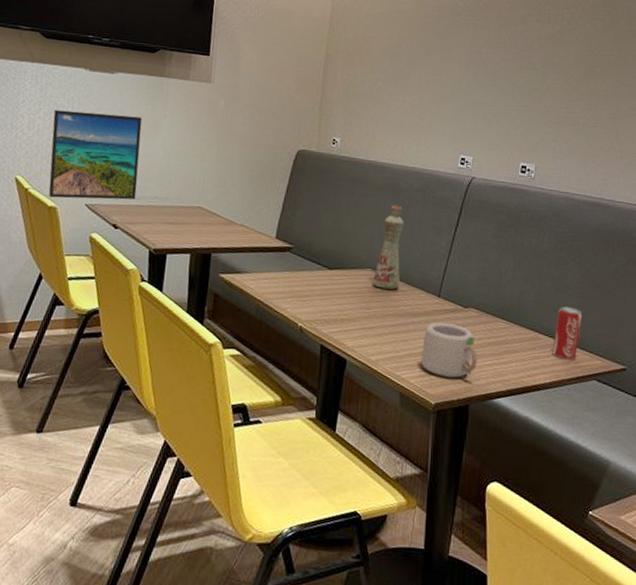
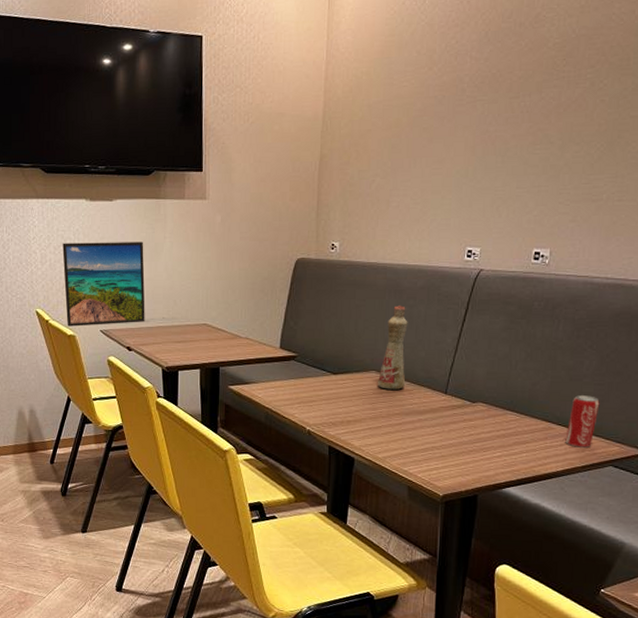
mug: present [421,322,478,378] -> none [429,418,486,470]

